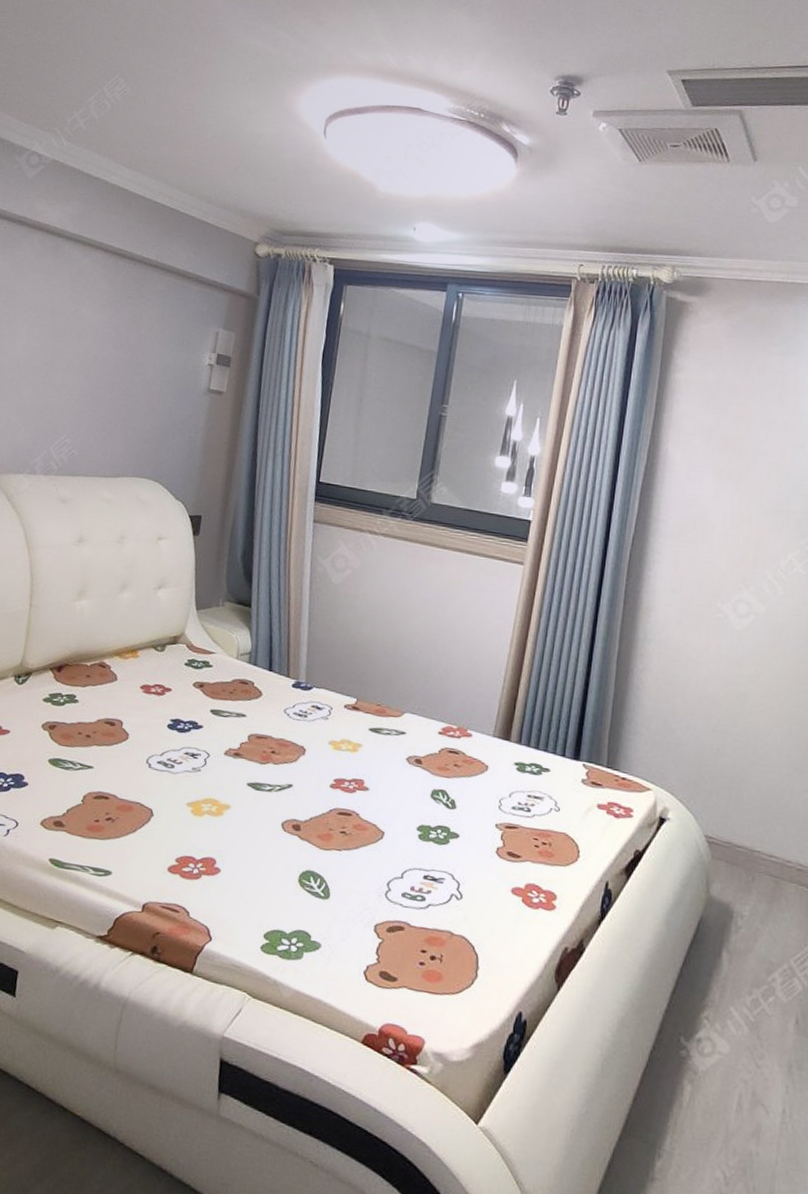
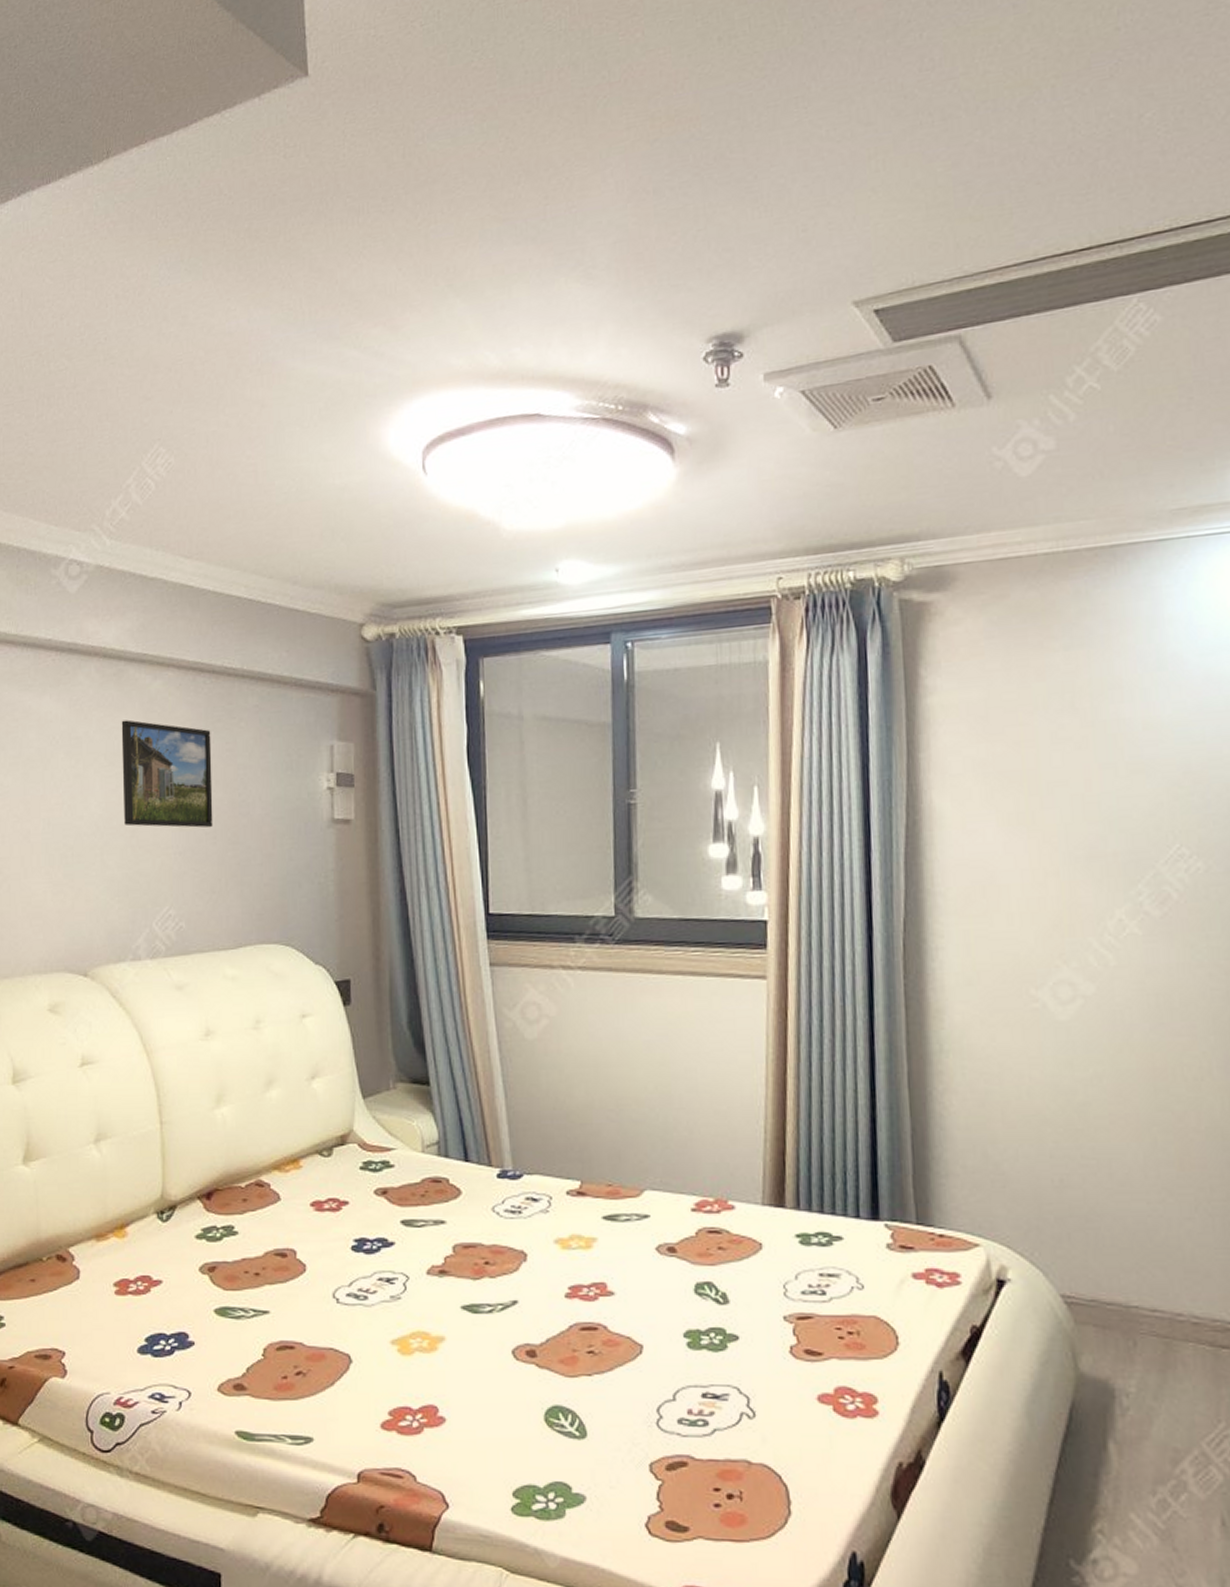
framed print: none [41,284,123,380] -> present [121,720,213,828]

